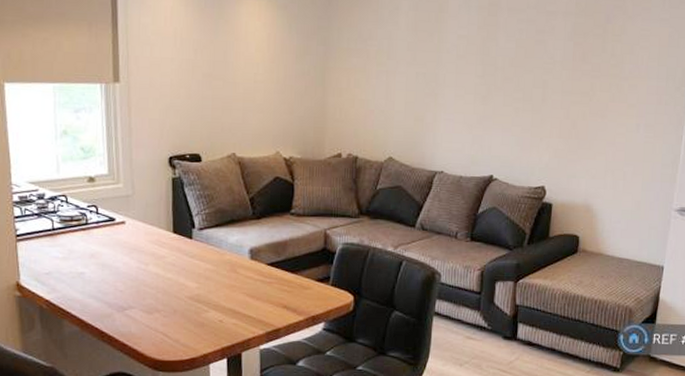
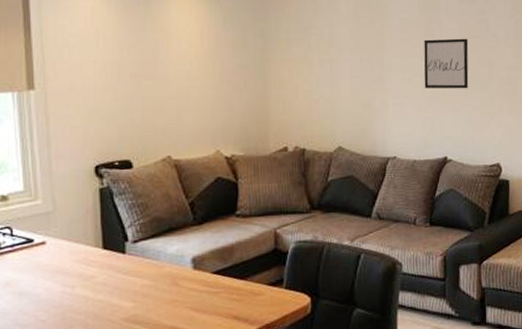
wall art: none [476,57,524,110] -> present [424,38,469,89]

